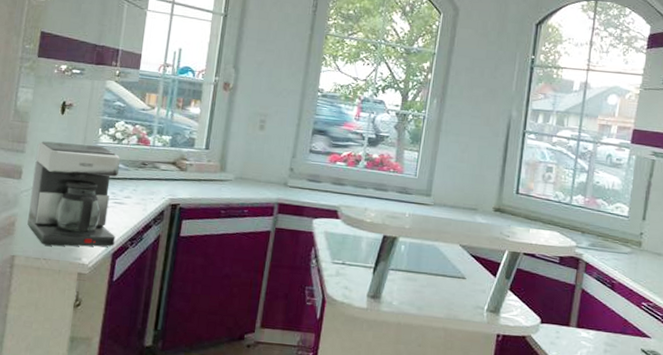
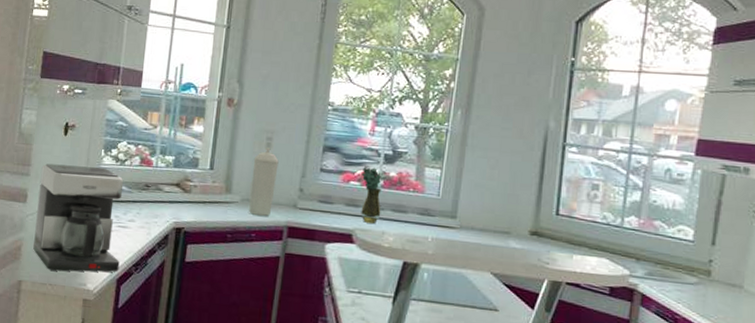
canister: none [242,129,271,194] -> present [249,147,279,217]
vase: none [346,146,365,201] -> present [361,164,382,224]

